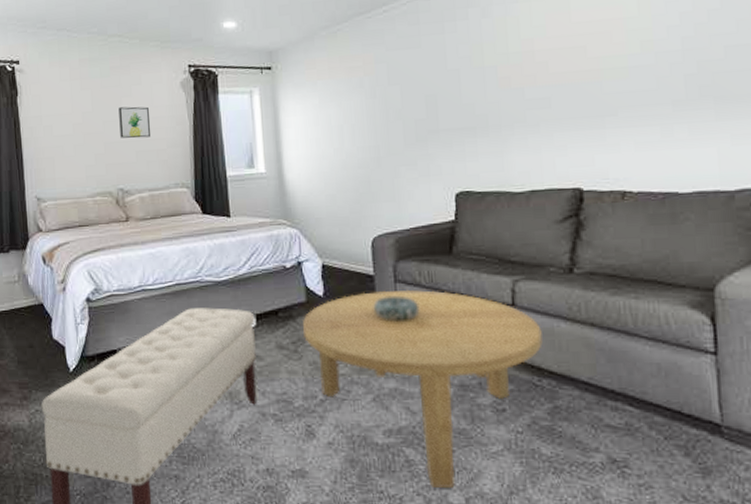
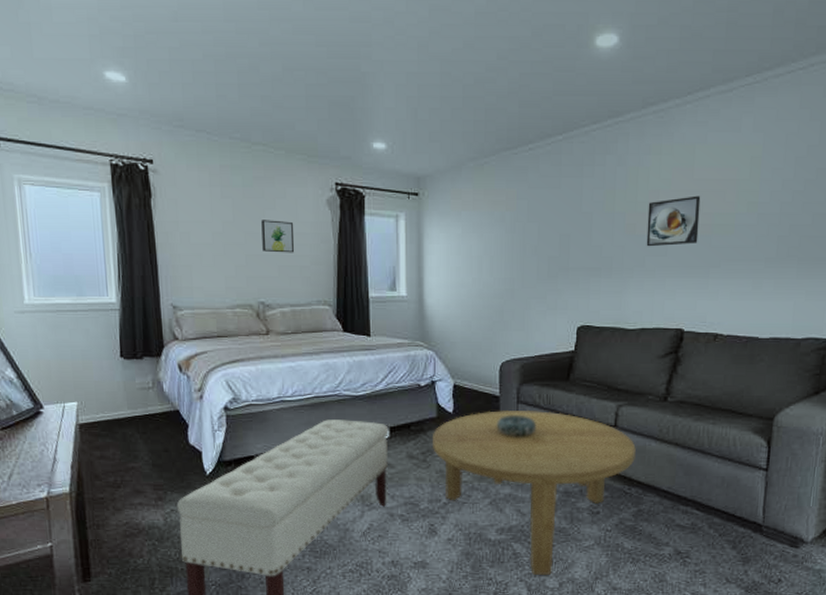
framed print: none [522,39,586,100] -> present [646,195,701,247]

